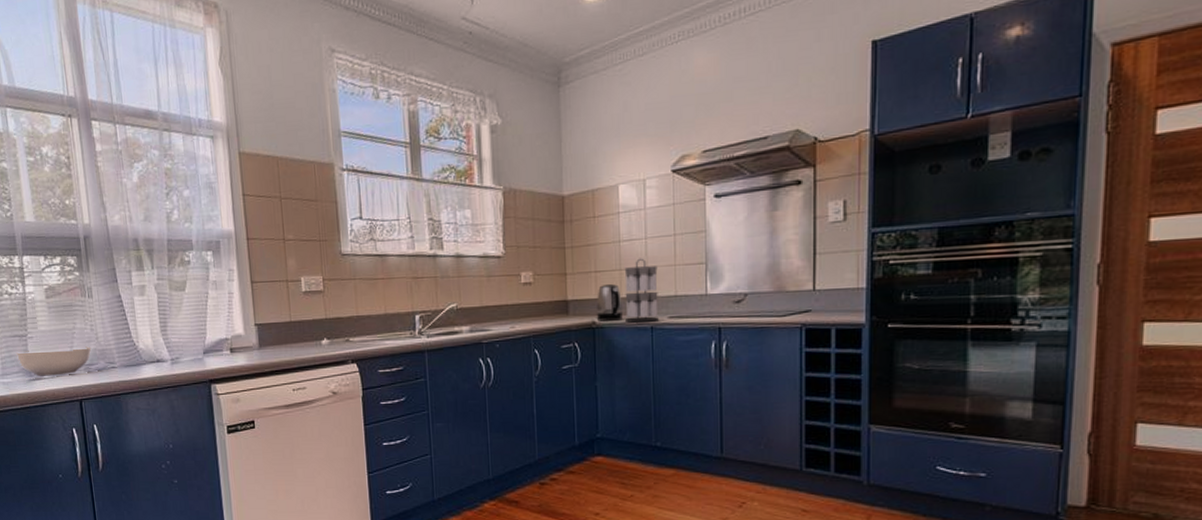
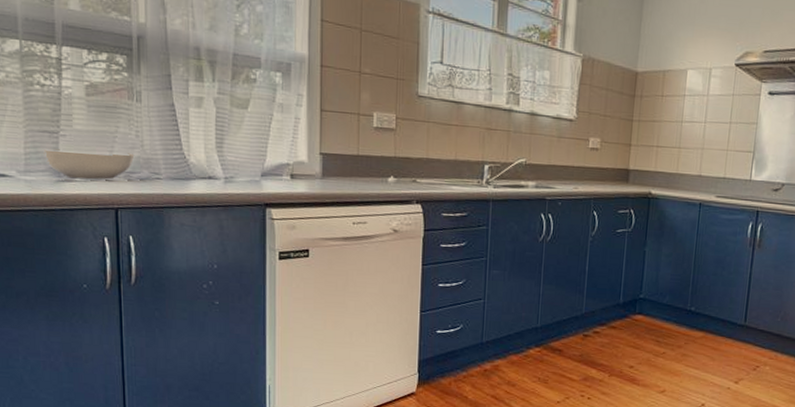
kettle: present [597,283,623,321] -> none [653,159,678,194]
spice rack: present [624,258,659,323] -> none [677,139,712,199]

